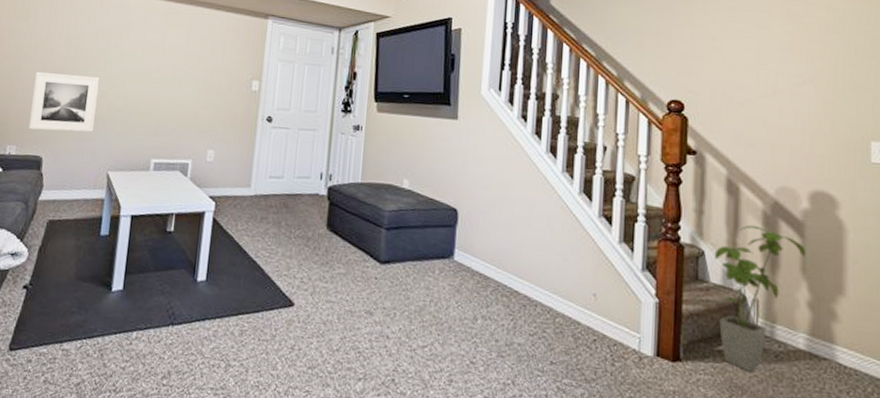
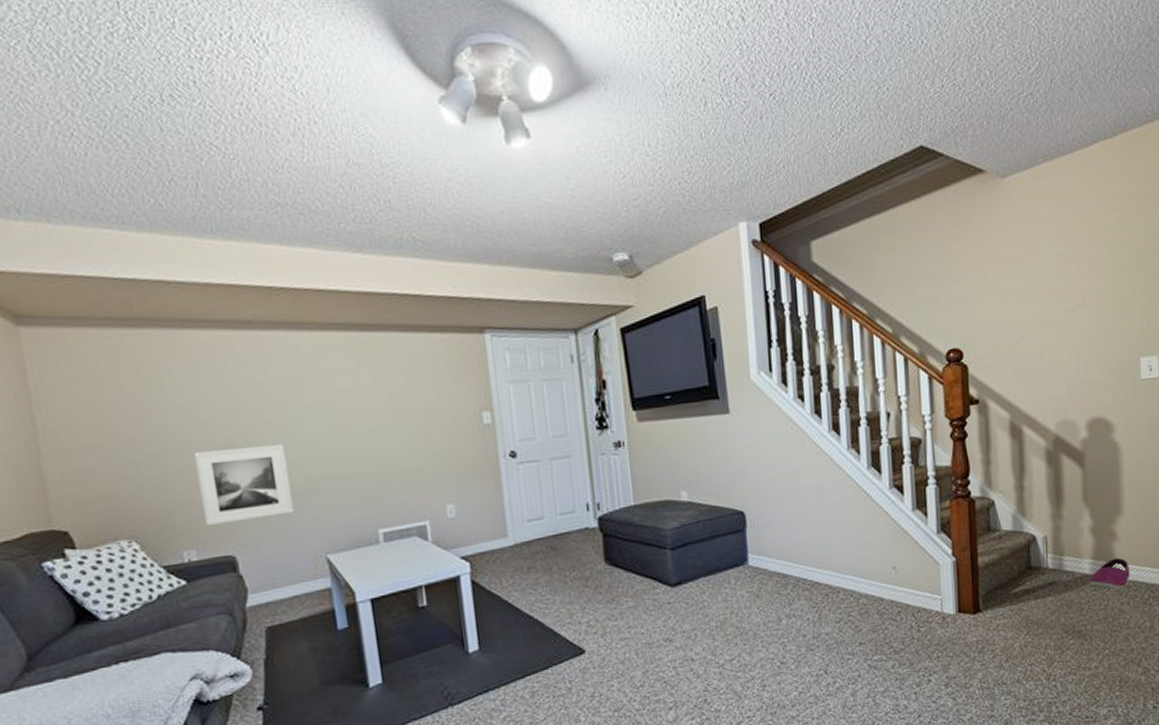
house plant: present [714,224,807,372] -> none [1003,464,1087,606]
shoe: none [803,339,852,376] -> present [1089,557,1130,590]

